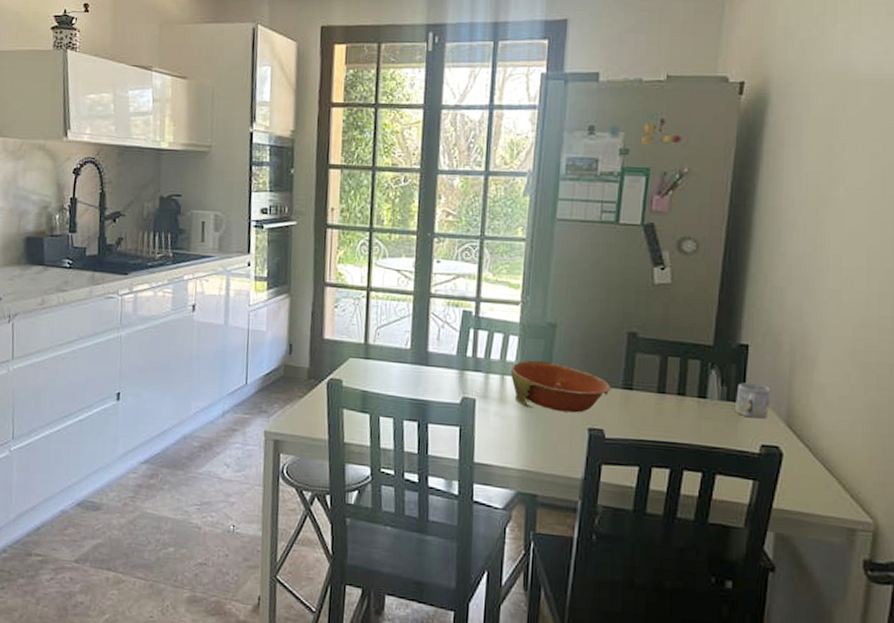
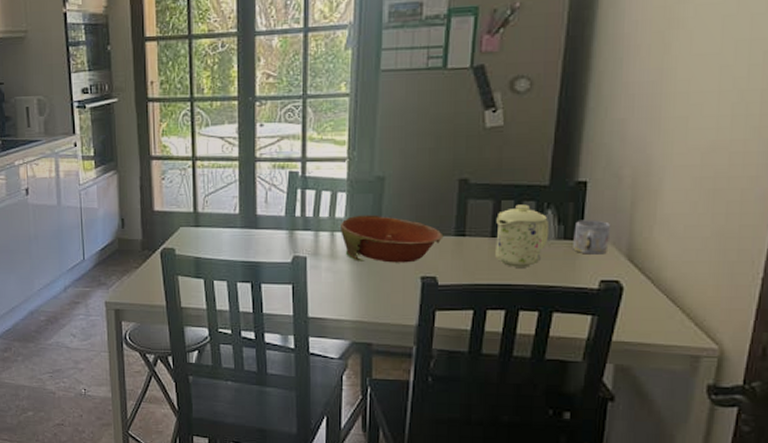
mug: none [661,362,713,427] -> present [495,204,550,267]

